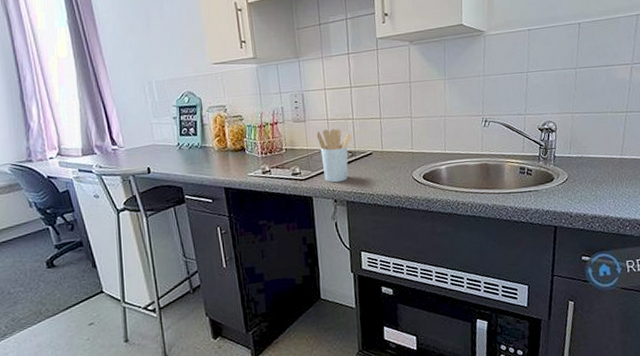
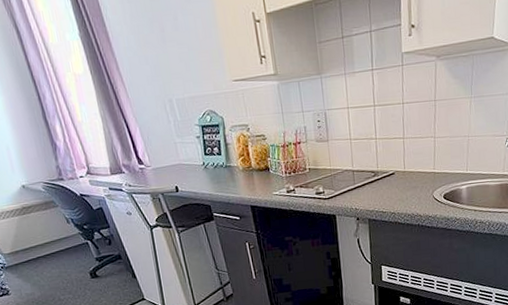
utensil holder: present [316,128,352,183] -> none [339,148,375,202]

